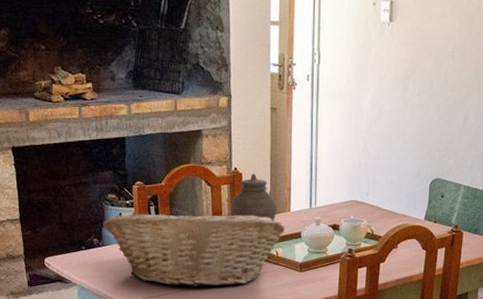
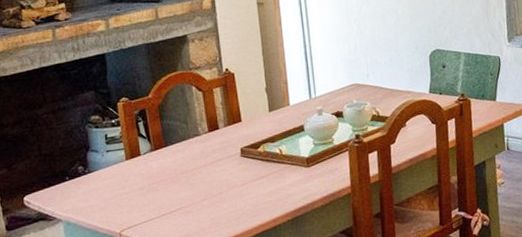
fruit basket: present [103,208,285,287] -> none [87,114,286,205]
jar: present [230,174,276,220] -> none [225,72,275,120]

